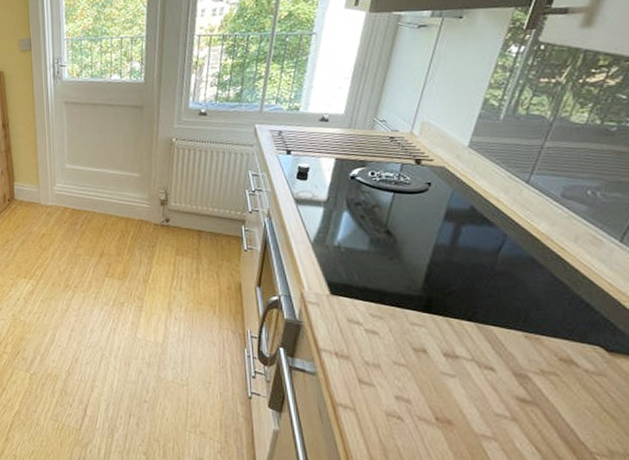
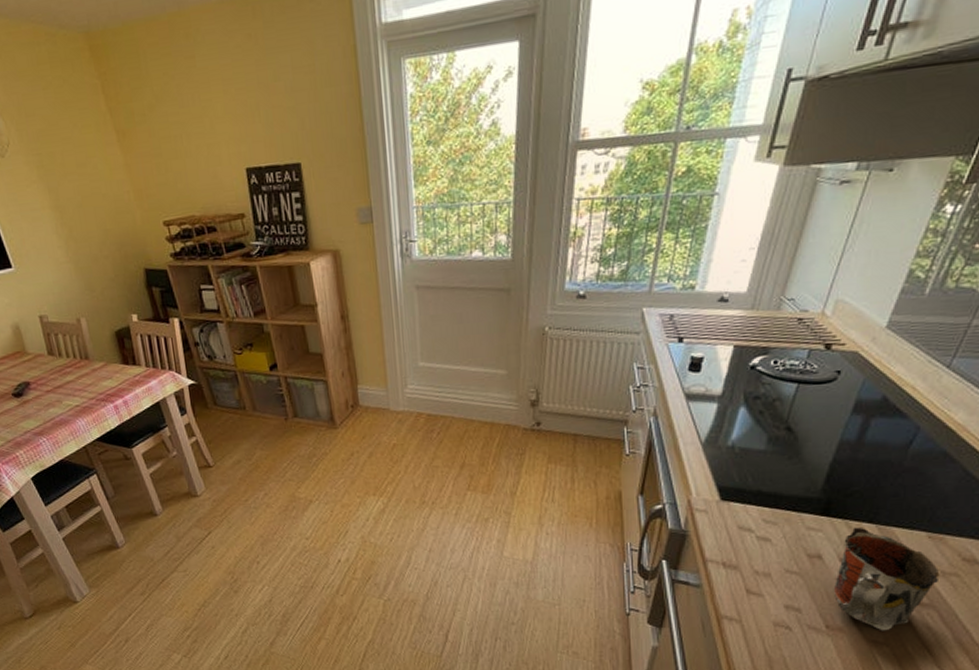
mug: none [439,324,540,426] -> present [833,527,940,631]

